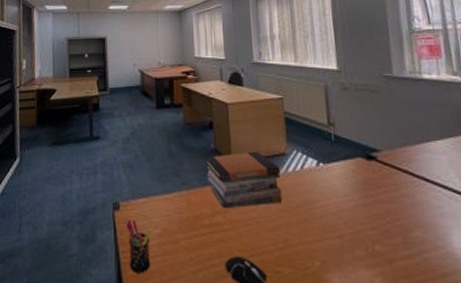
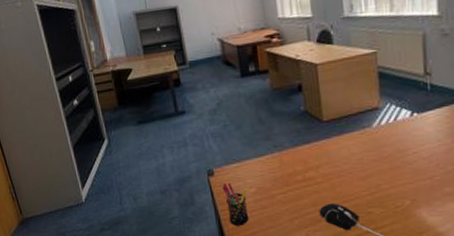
book stack: present [205,151,282,209] -> none [295,108,375,165]

